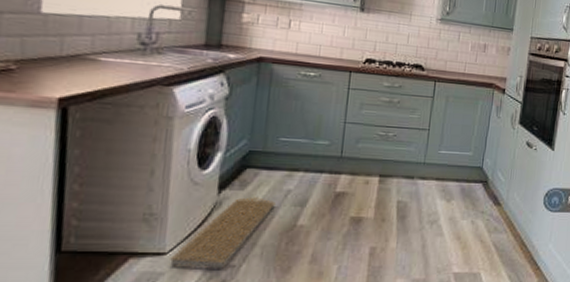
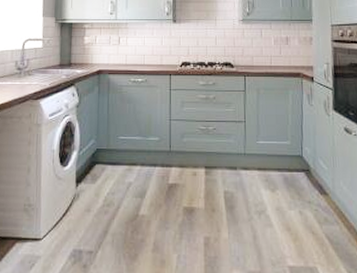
woven basket: present [170,197,275,268] -> none [44,190,120,253]

